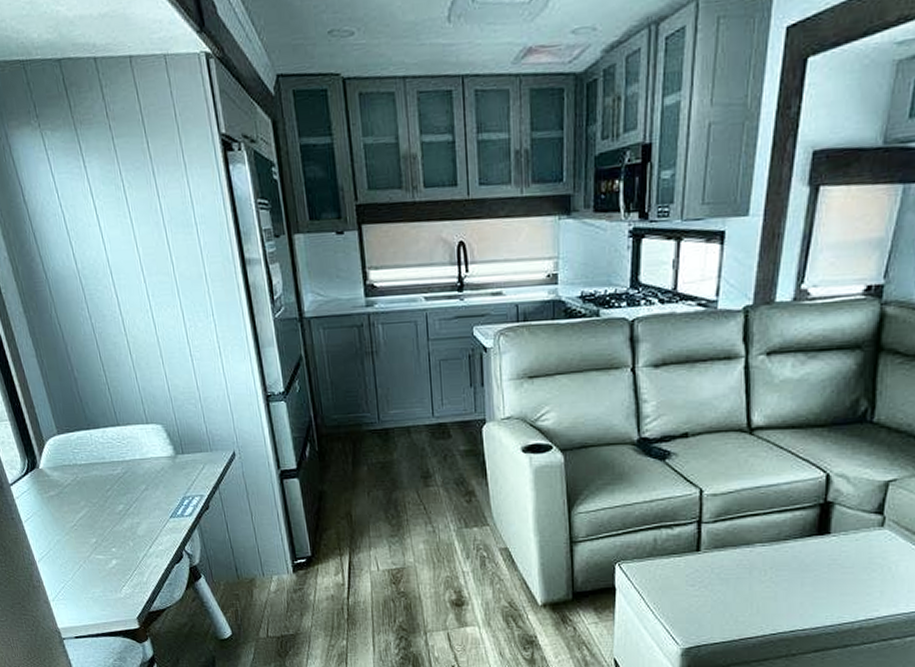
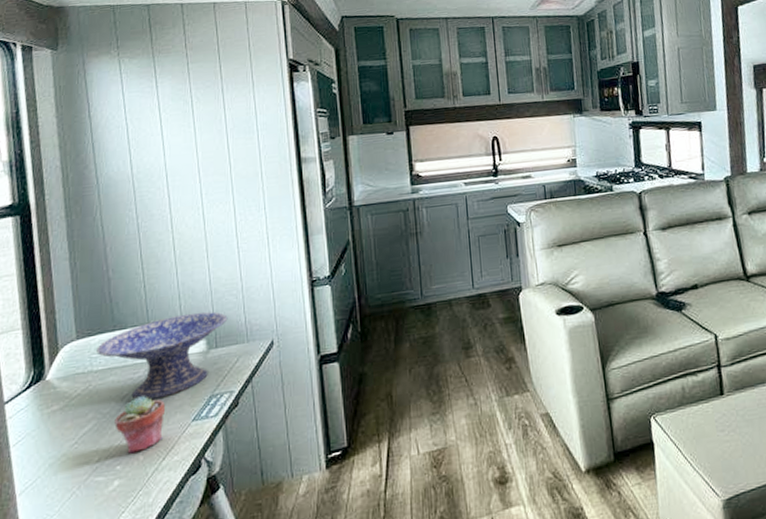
decorative bowl: none [76,418,190,495] -> present [96,311,228,400]
potted succulent: none [103,491,147,540] -> present [115,396,166,454]

